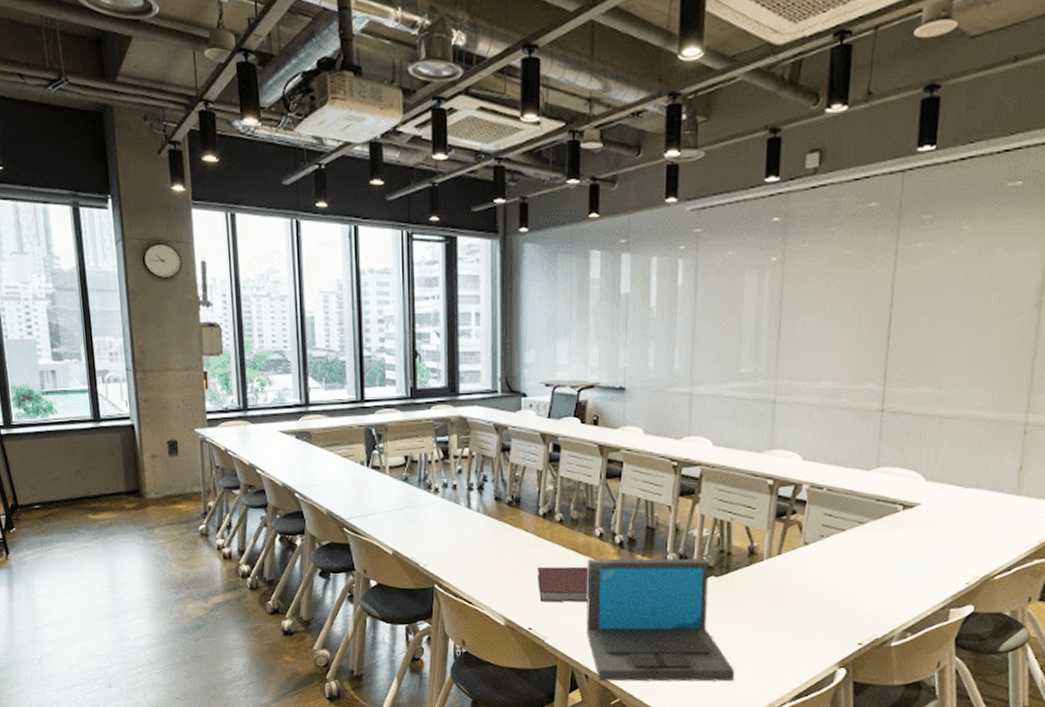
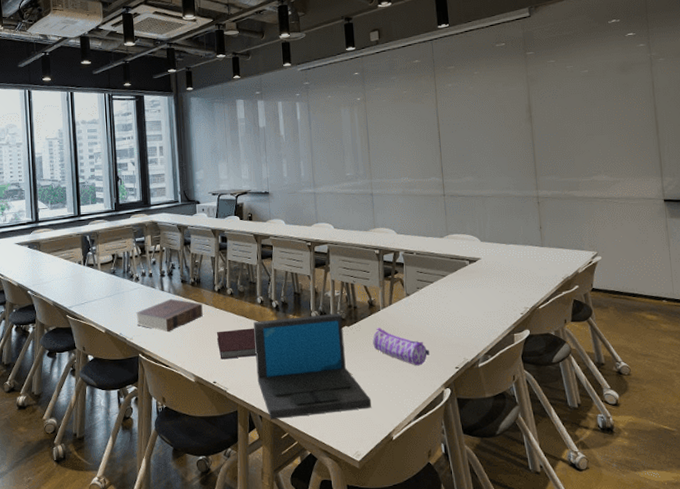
book: none [433,519,521,561] -> present [136,298,203,332]
pencil case: none [747,583,825,636] -> present [373,328,429,366]

